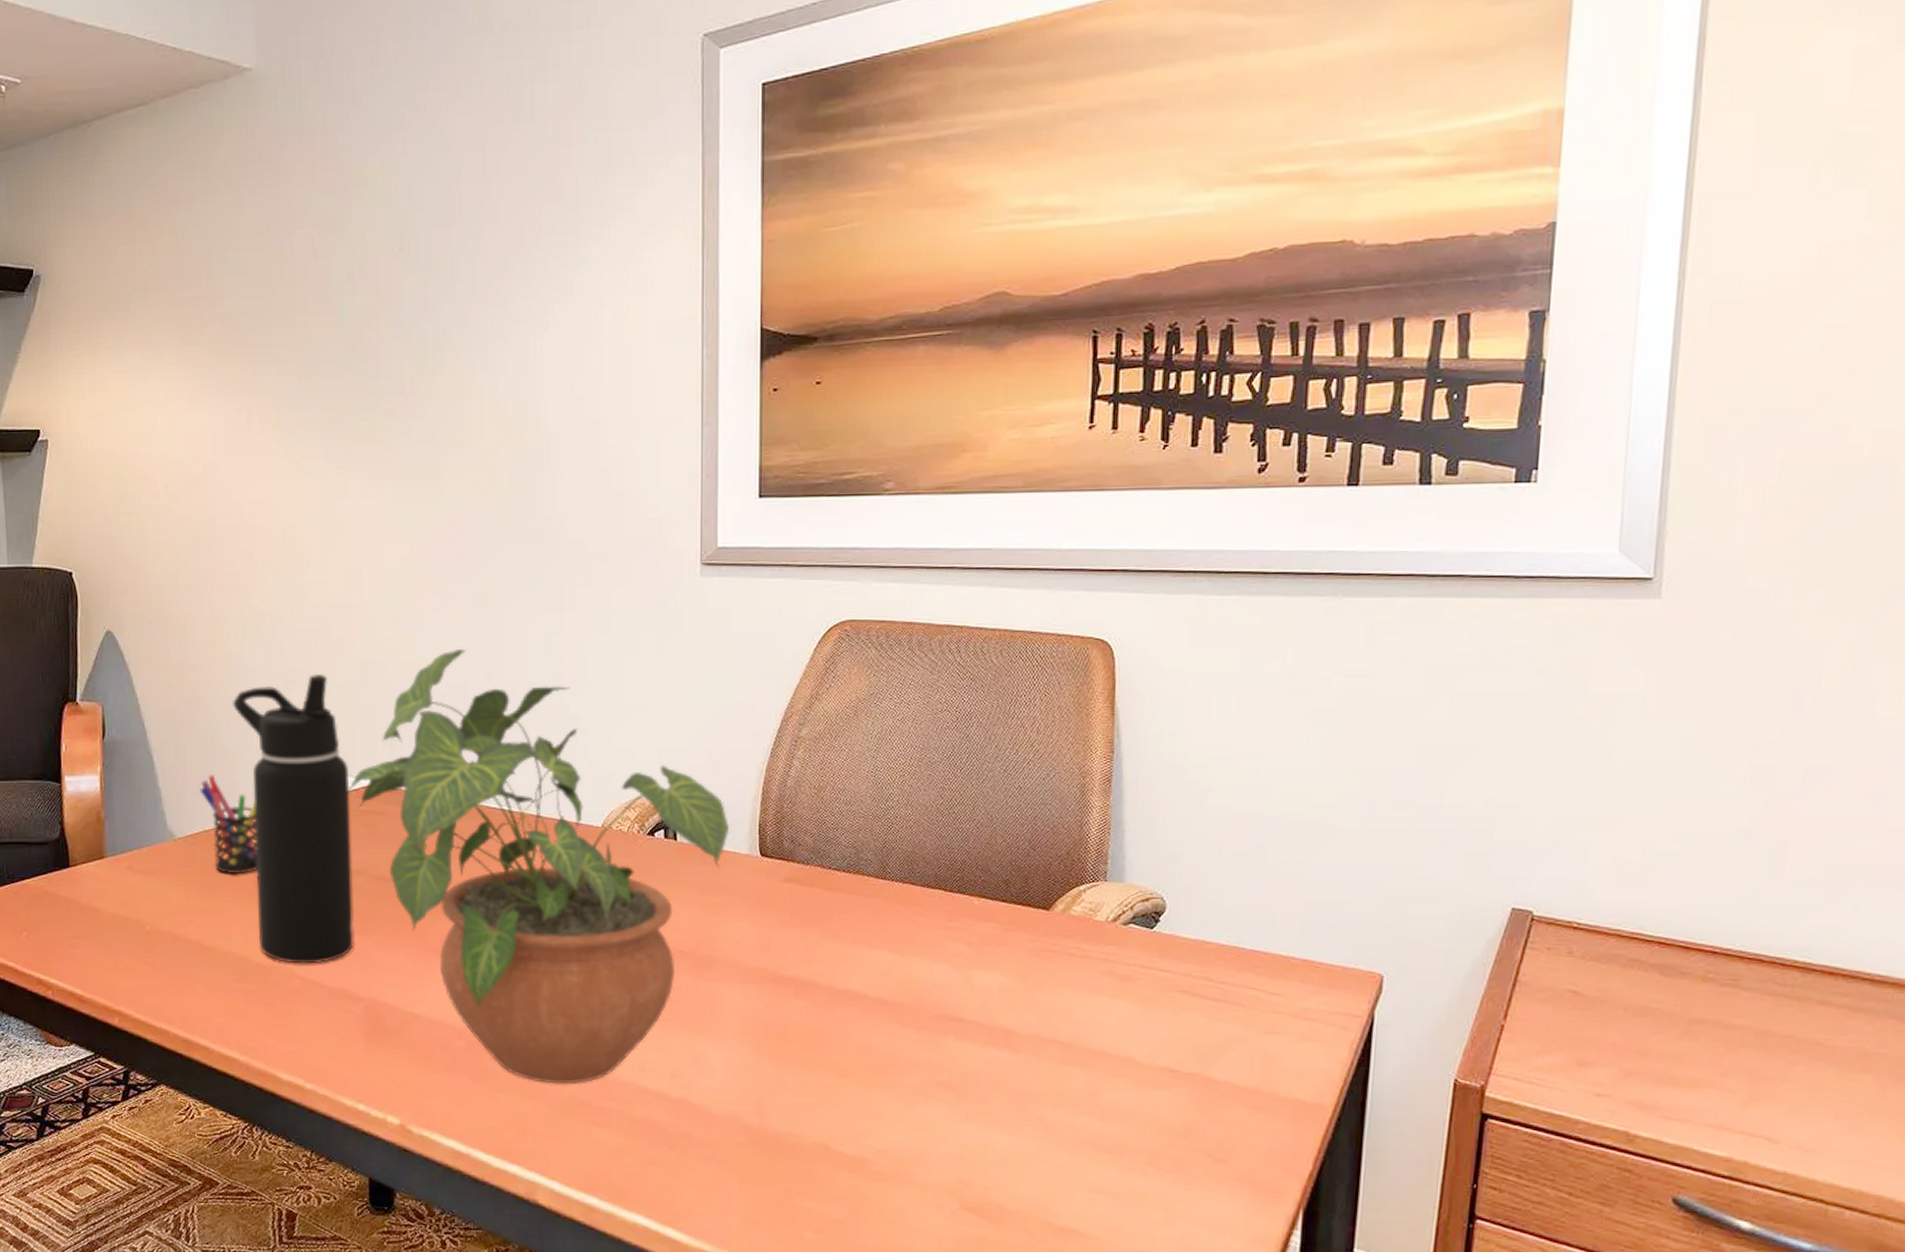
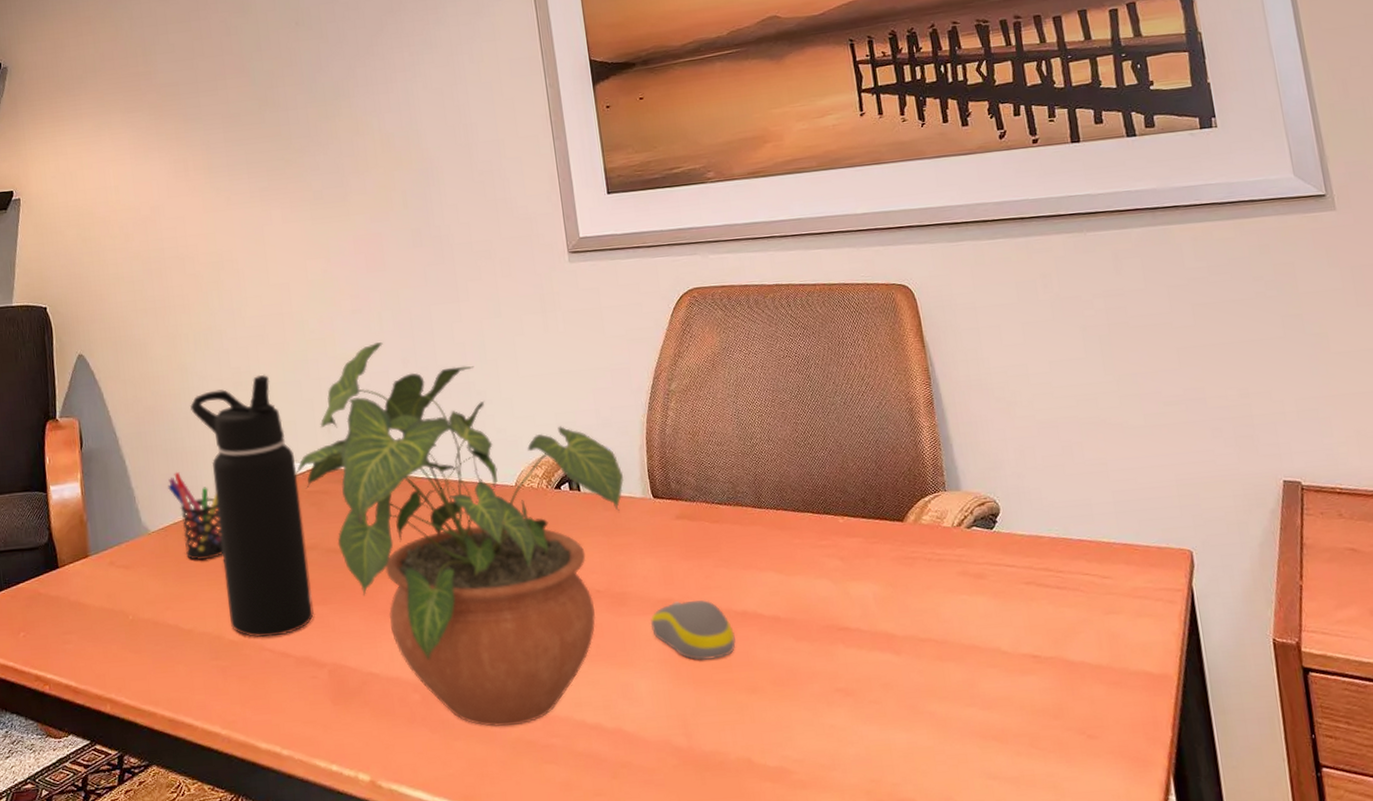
computer mouse: none [736,971,831,1037] -> present [650,600,736,660]

